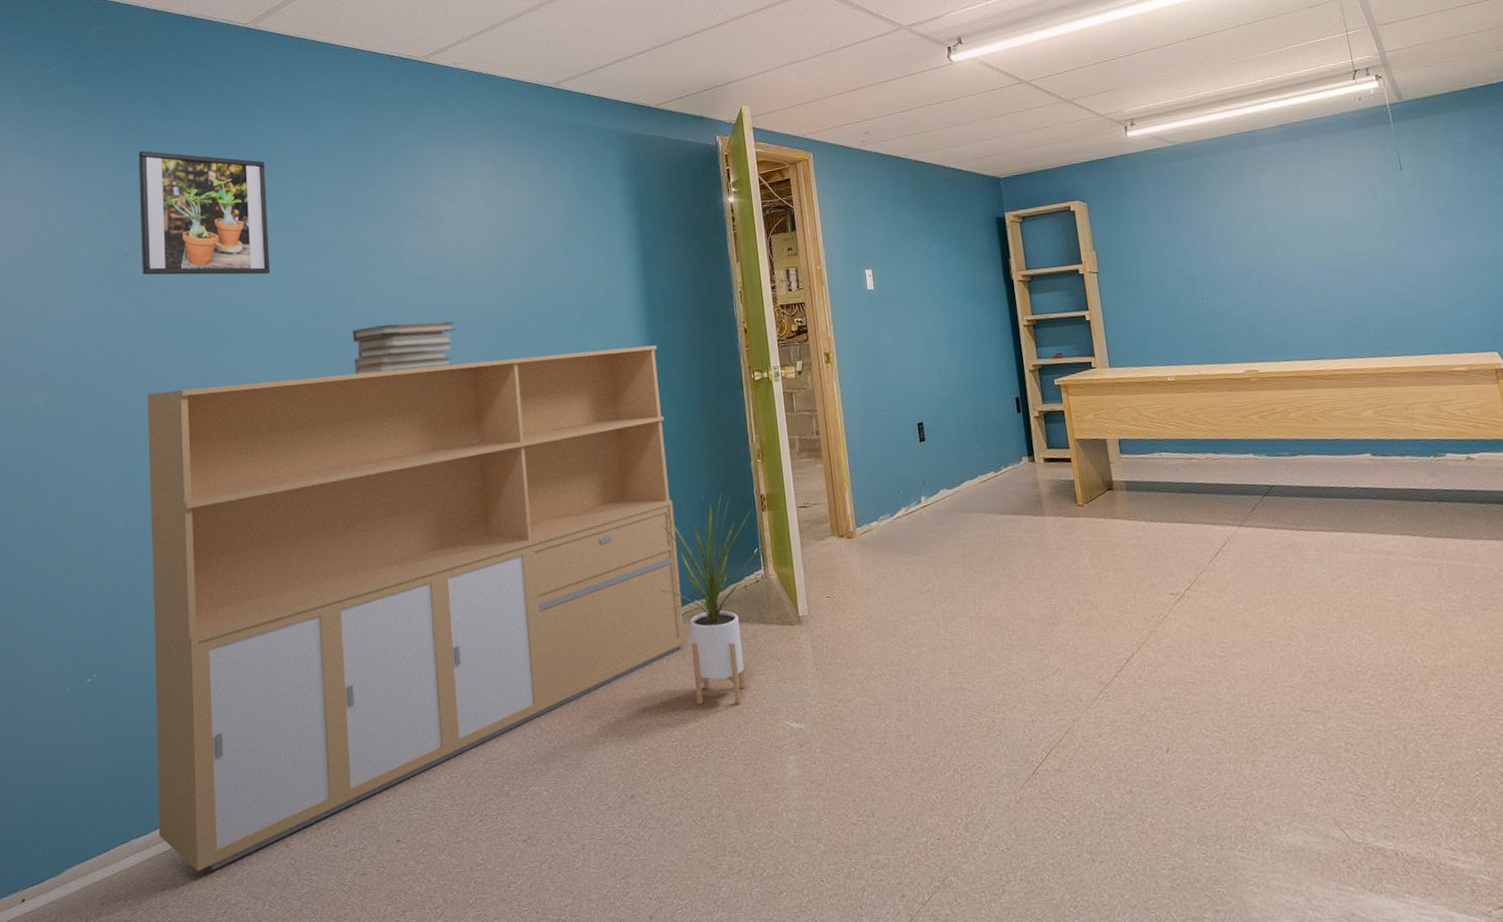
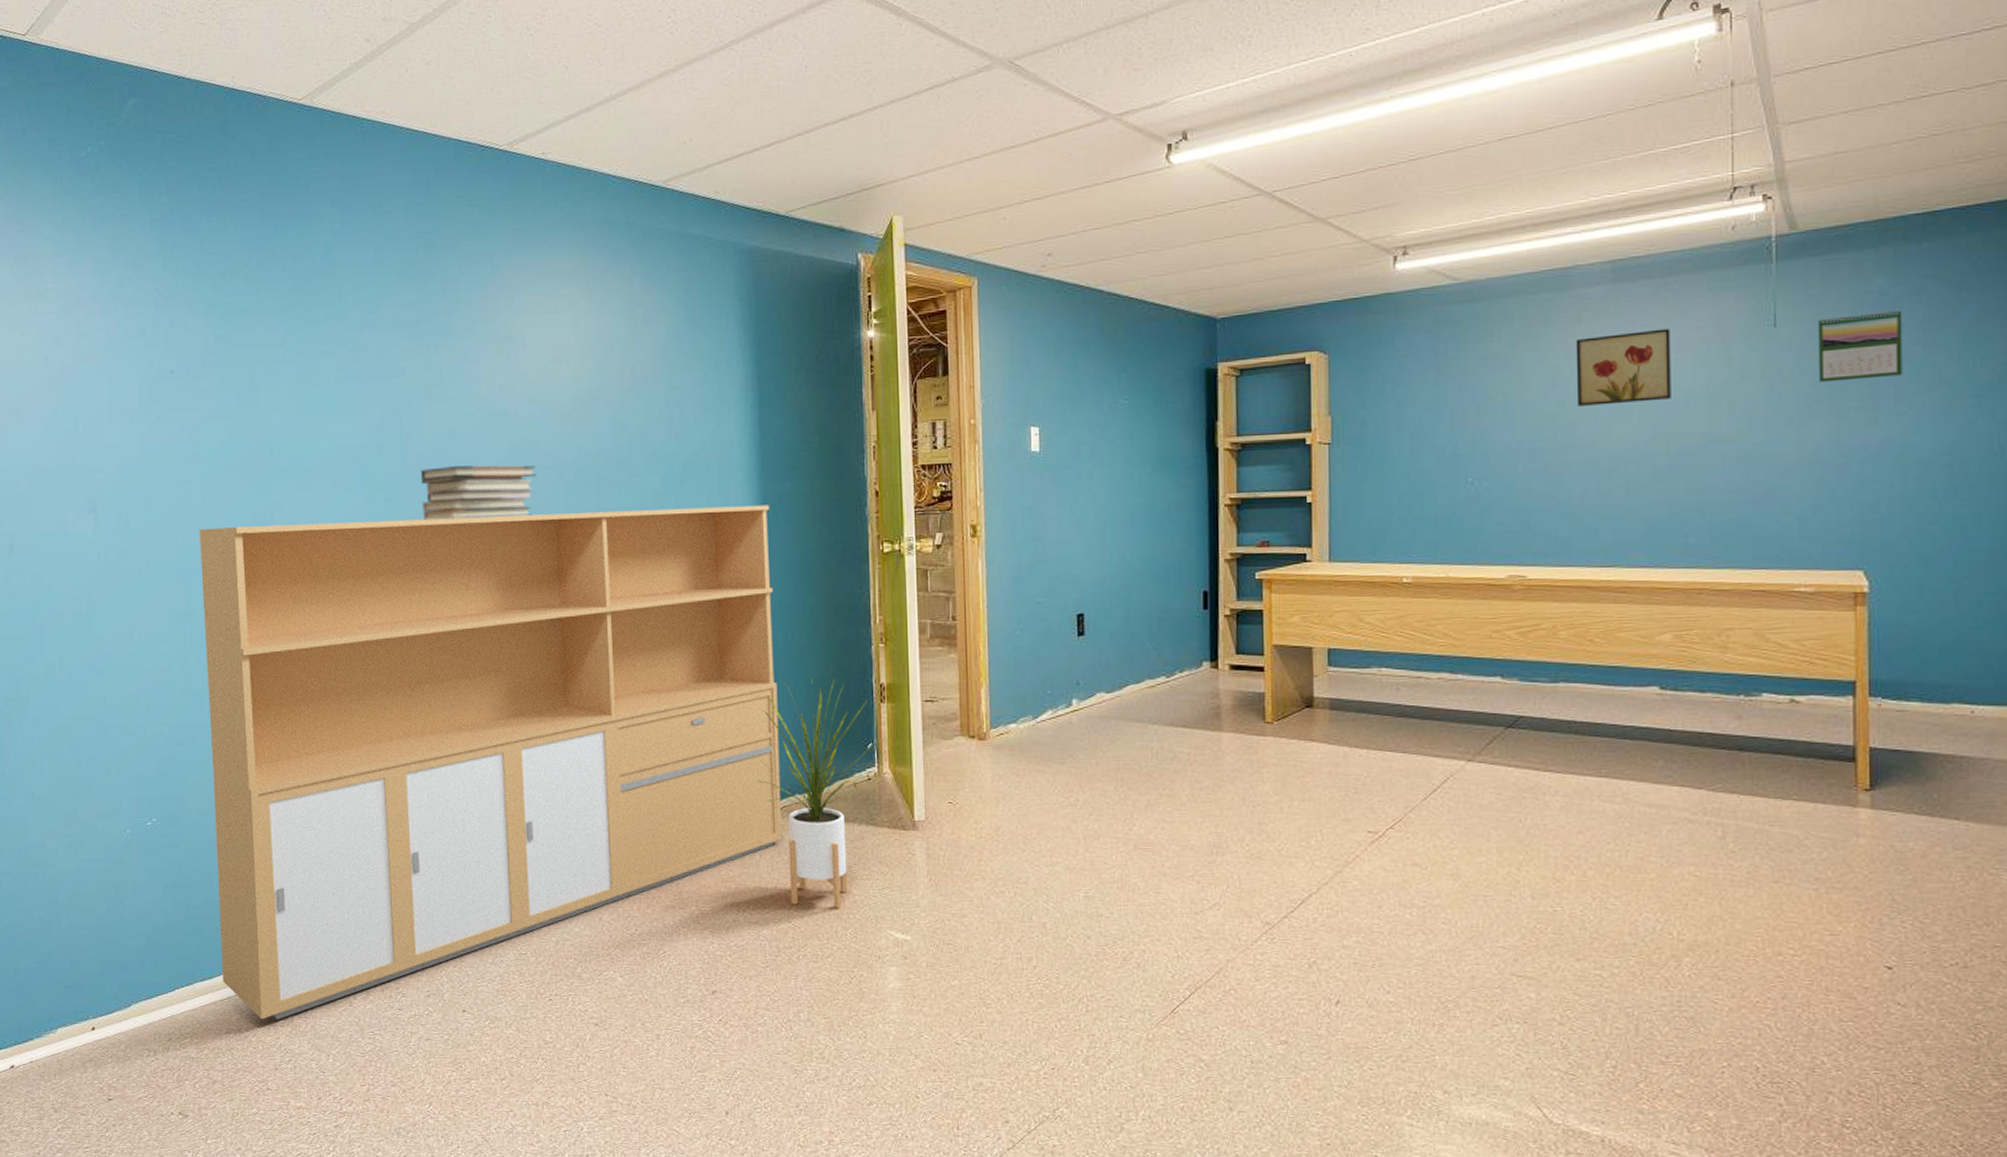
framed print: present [138,150,271,275] -> none [182,251,330,401]
wall art: none [1264,174,1339,235] -> present [1575,328,1671,406]
calendar: none [1429,155,1495,210] -> present [1817,310,1903,383]

